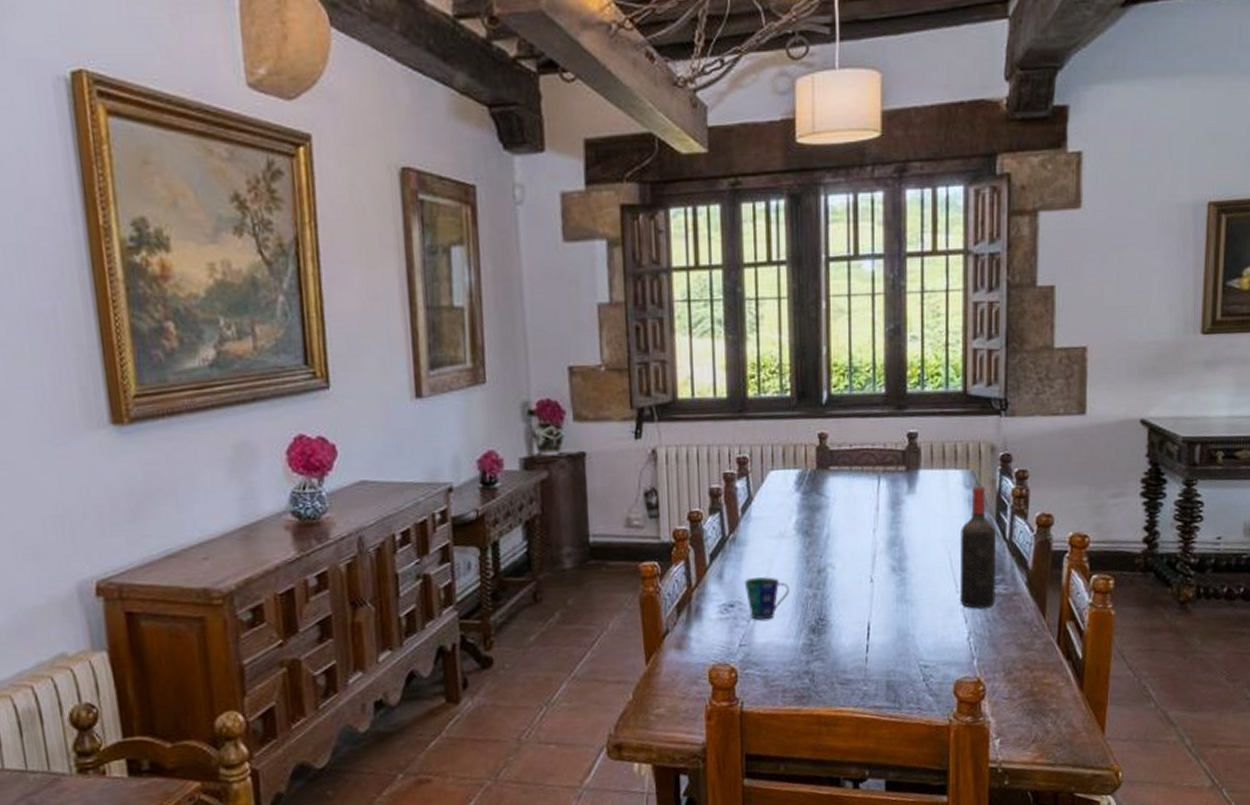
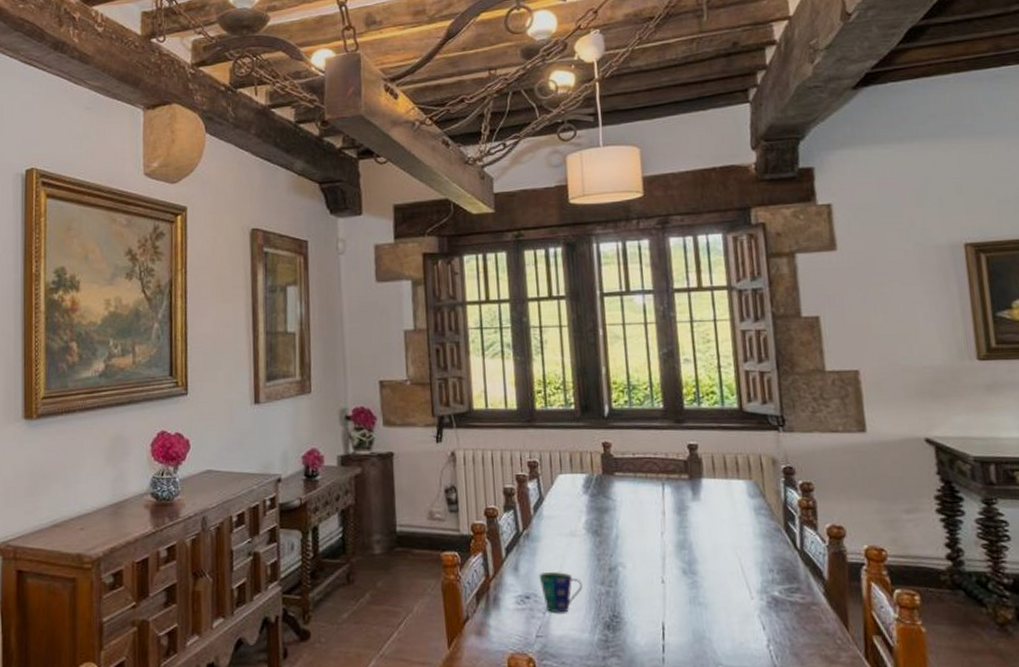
wine bottle: present [960,486,997,608] -> none [749,496,793,616]

